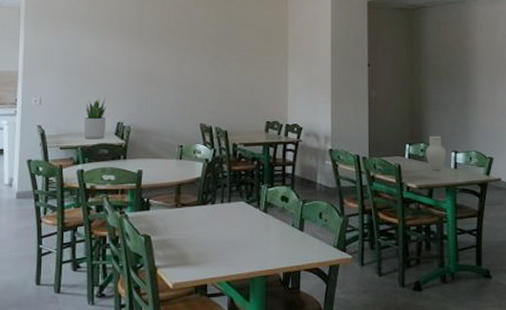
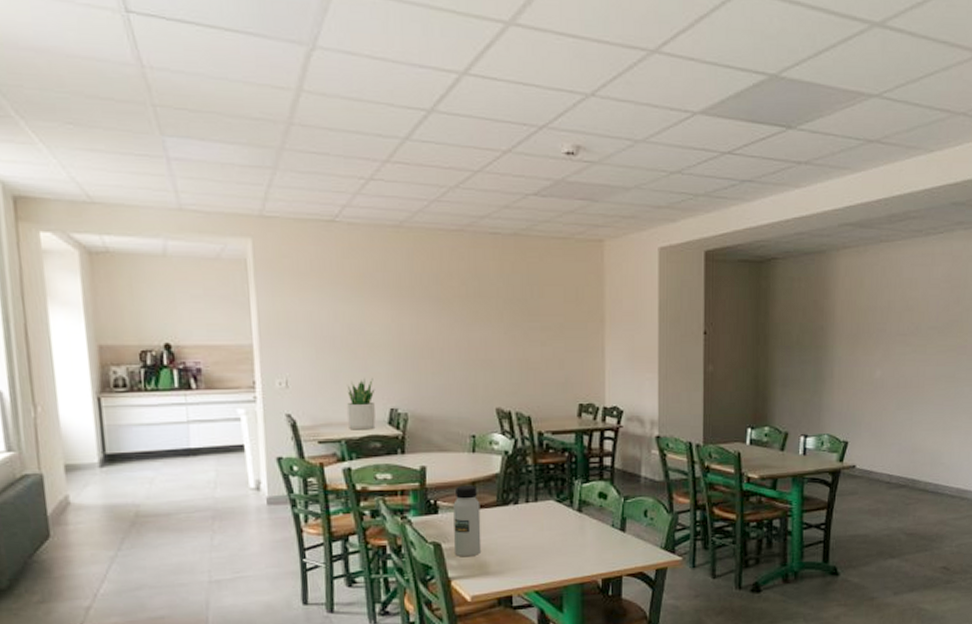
water bottle: none [162,186,184,249] -> present [453,485,482,557]
pitcher: present [426,135,447,171] -> none [771,417,795,458]

